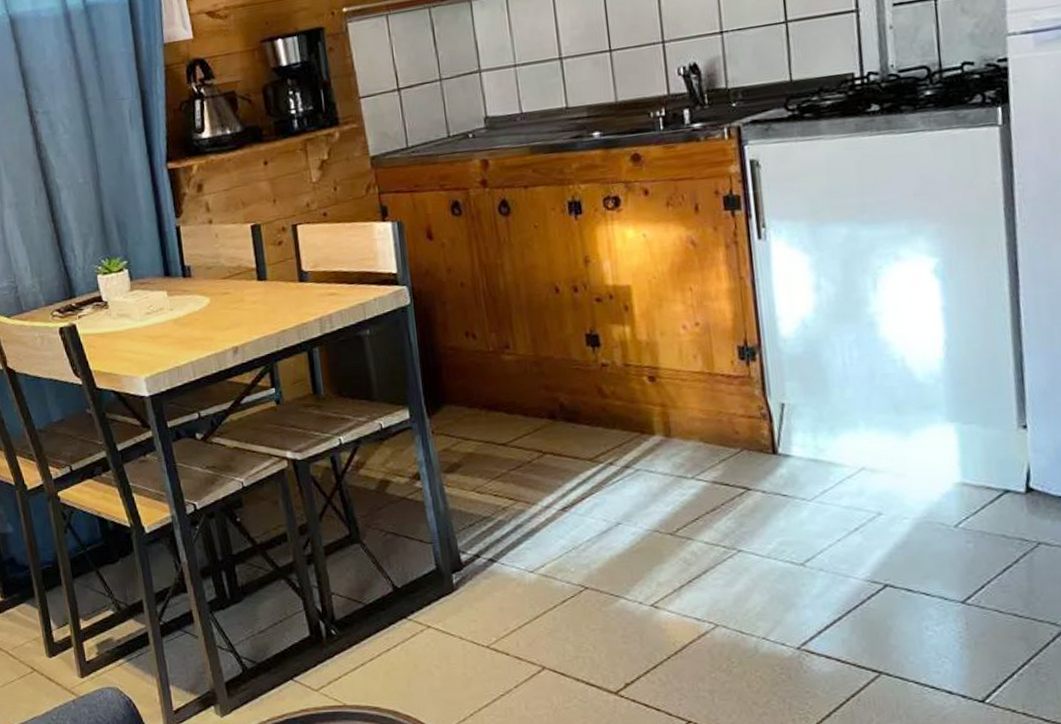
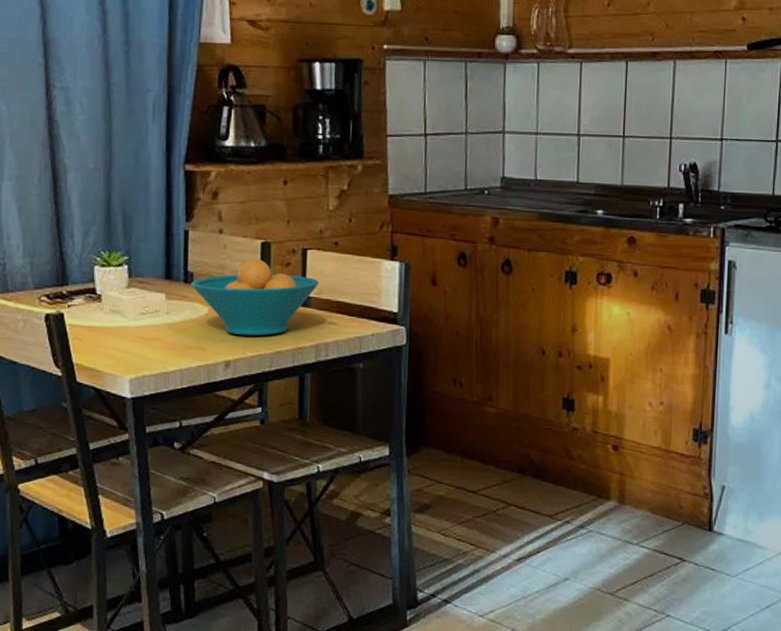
fruit bowl: none [189,242,314,320] -> present [191,258,320,336]

